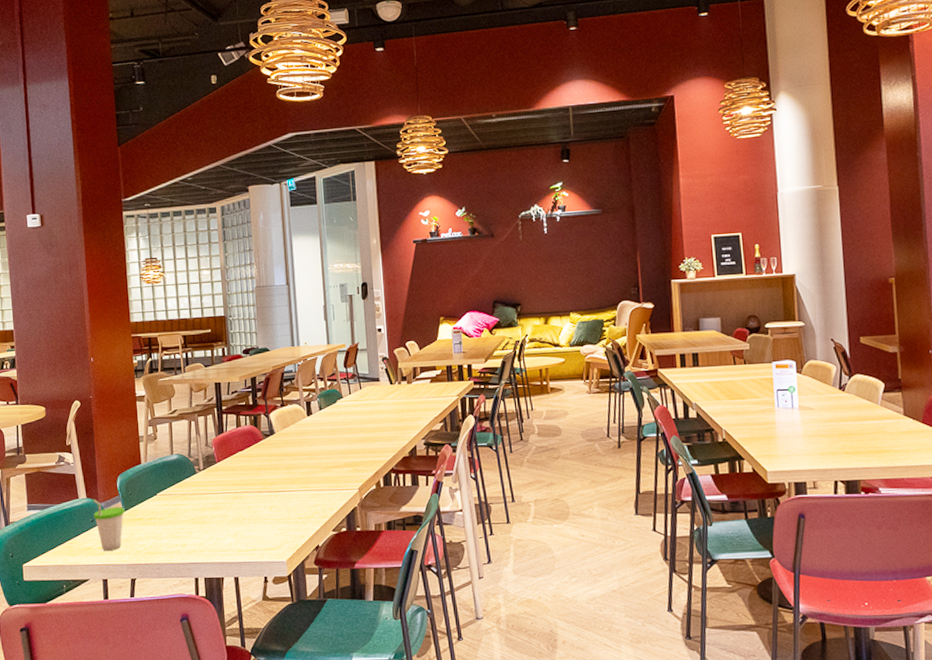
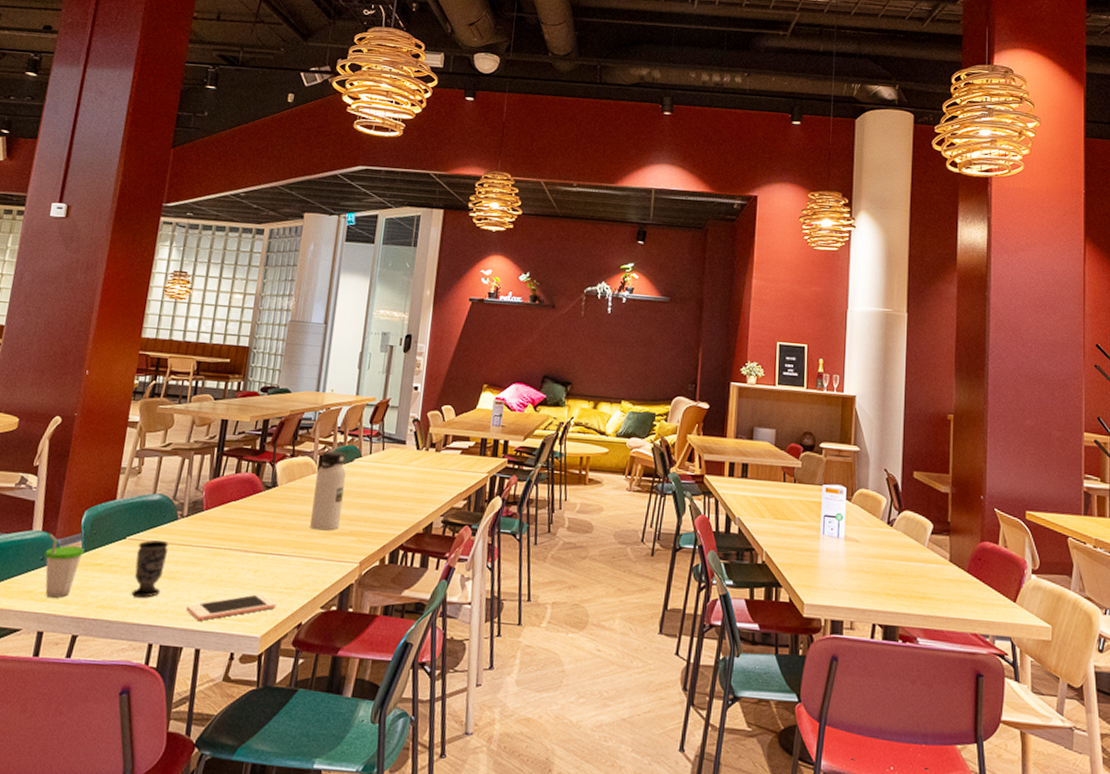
cup: none [168,493,195,542] -> present [131,540,169,598]
cell phone: none [219,525,295,554] -> present [186,593,277,621]
water bottle: none [306,396,335,466] -> present [310,450,346,531]

